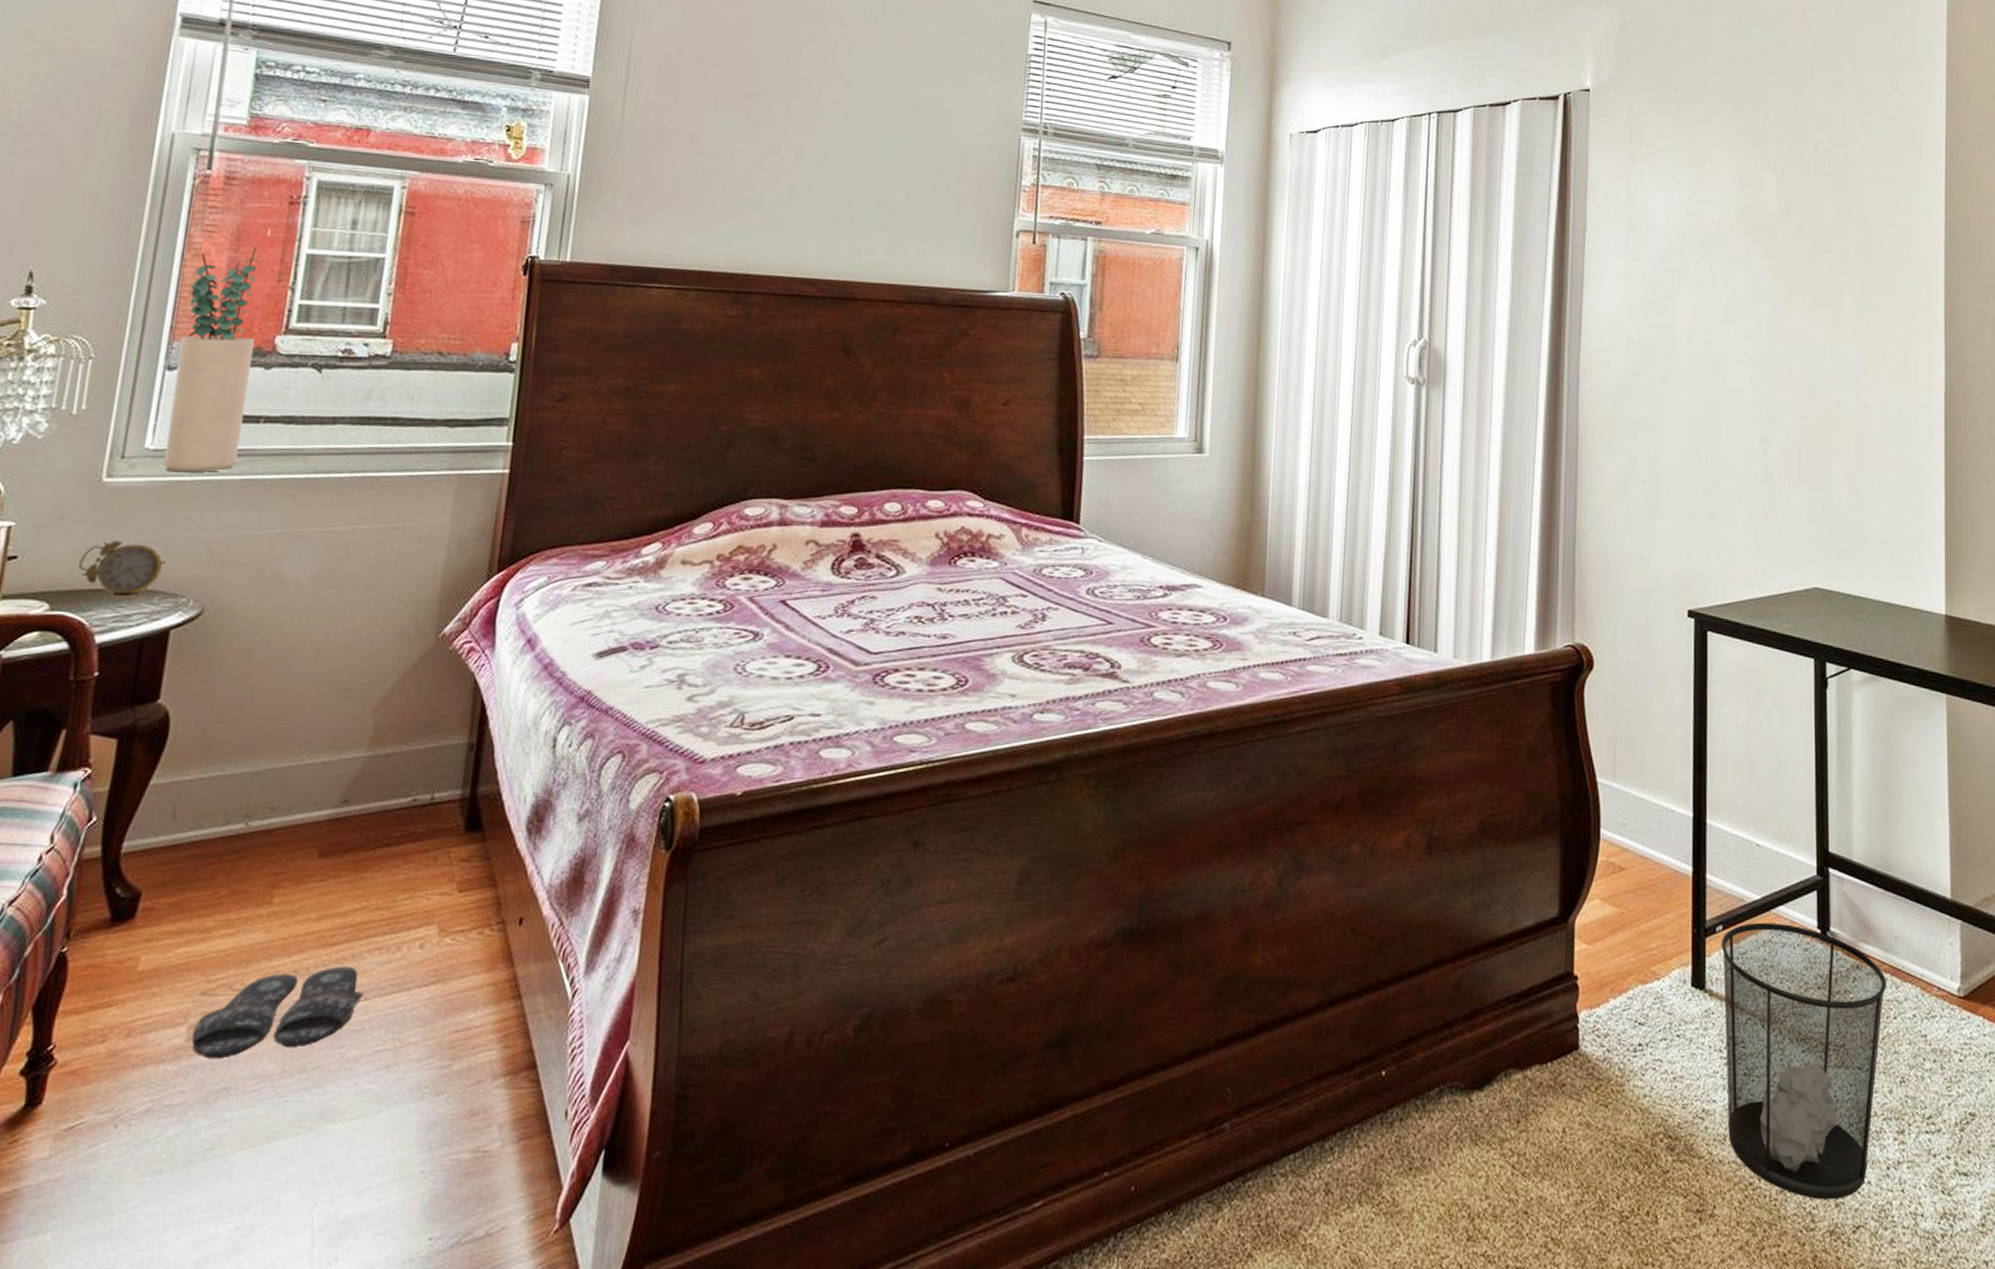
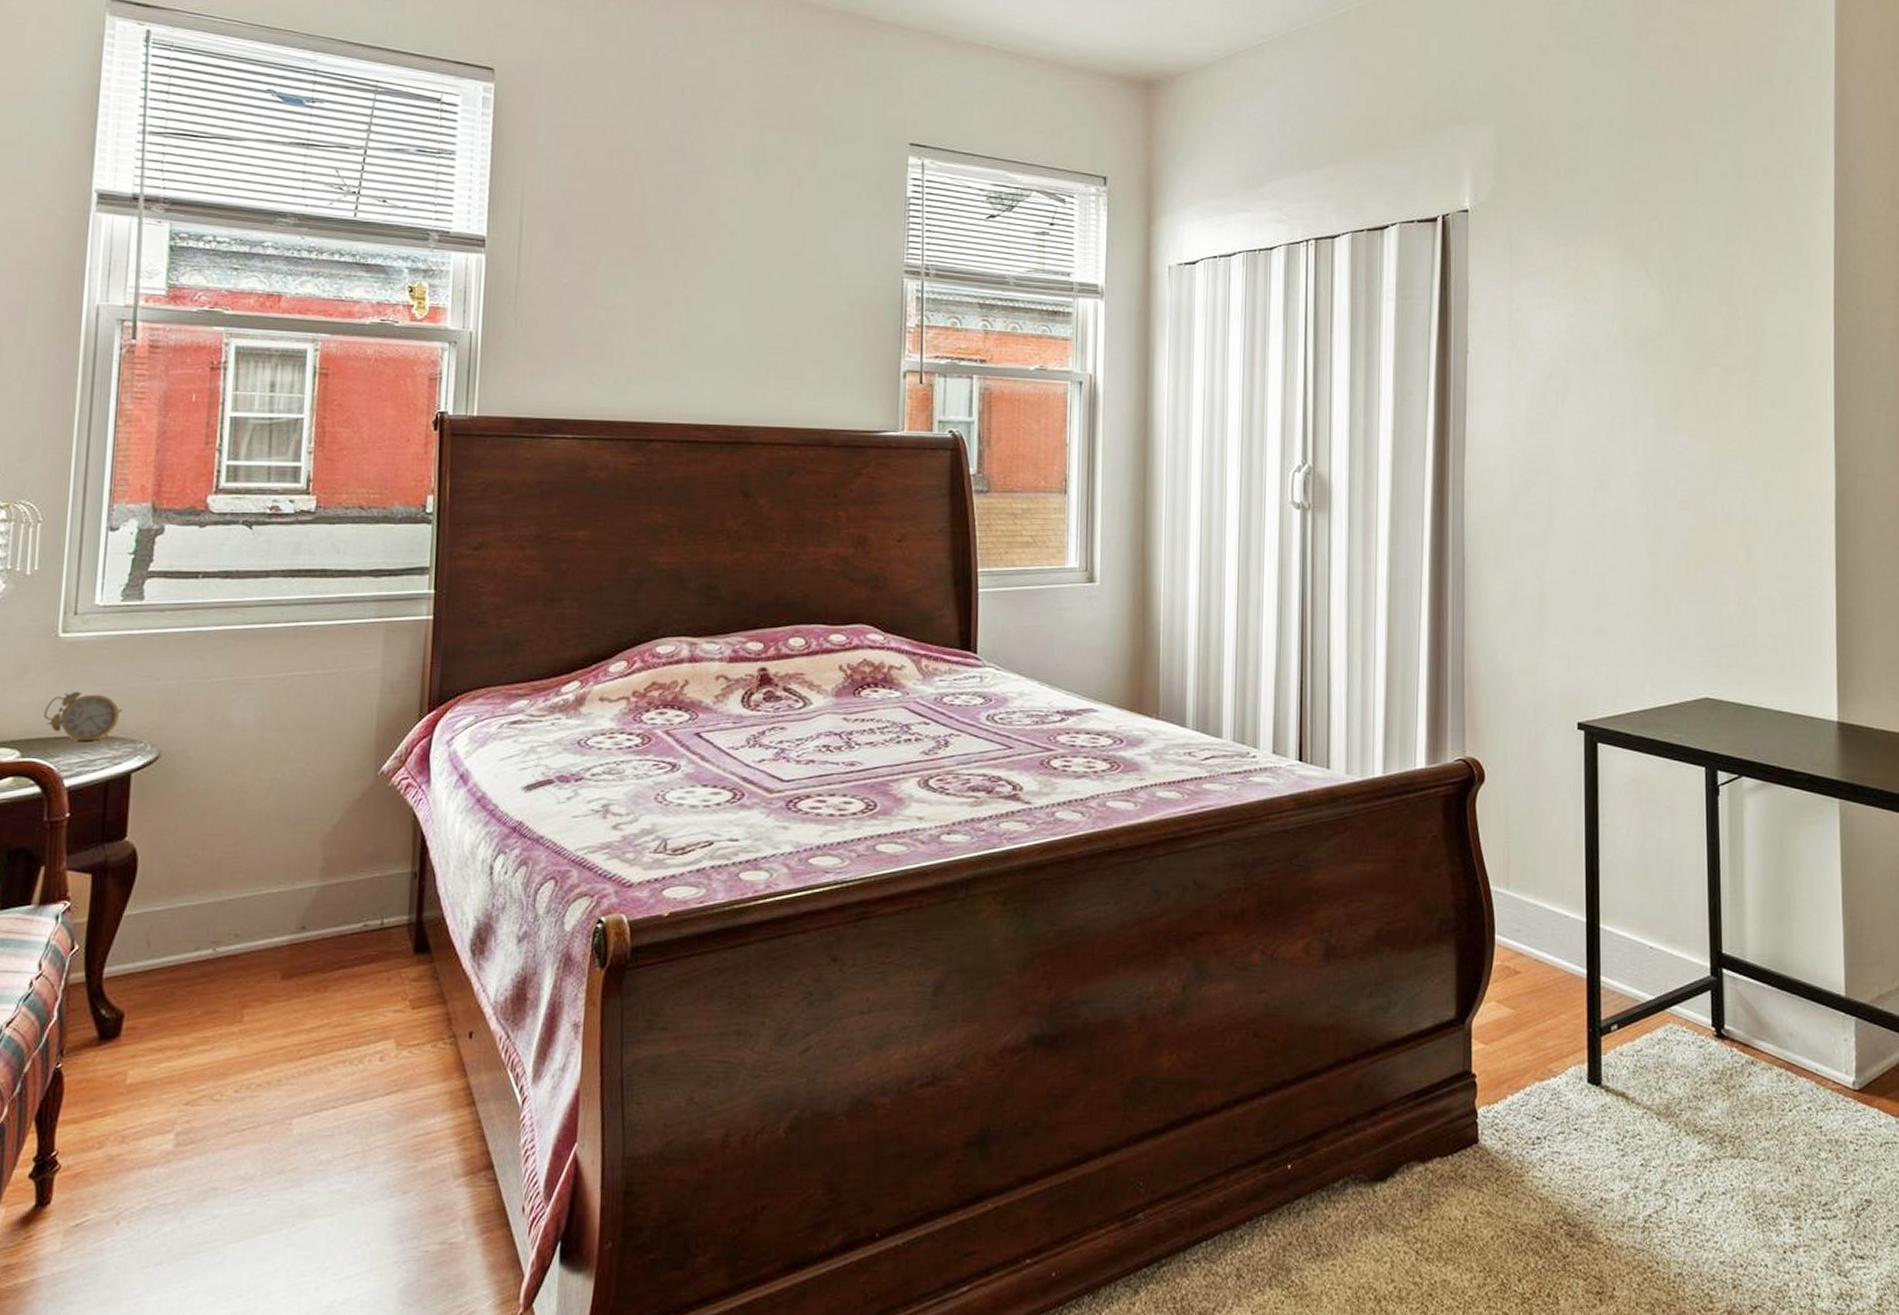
vase: present [163,246,261,473] -> none [113,411,188,627]
slippers: present [191,966,365,1057] -> none [179,1078,333,1161]
waste bin: present [1720,922,1887,1199] -> none [1616,1021,1782,1281]

